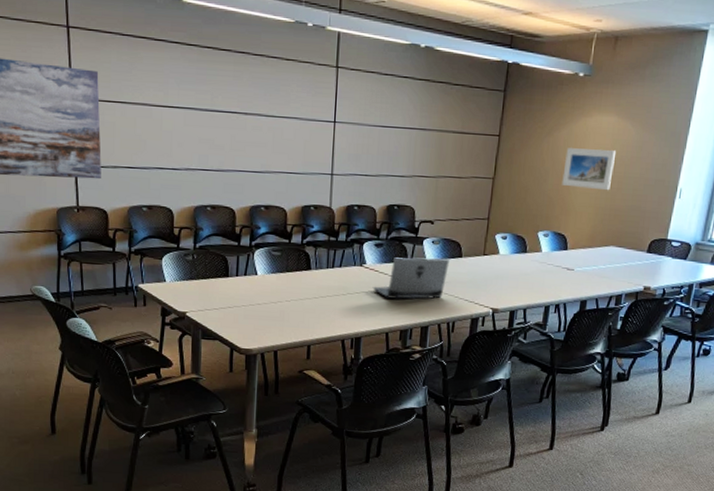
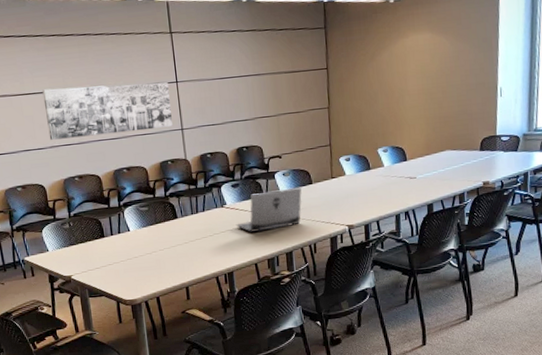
wall art: none [186,105,325,170] -> present [42,82,173,140]
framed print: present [562,148,615,191] -> none [390,64,436,103]

